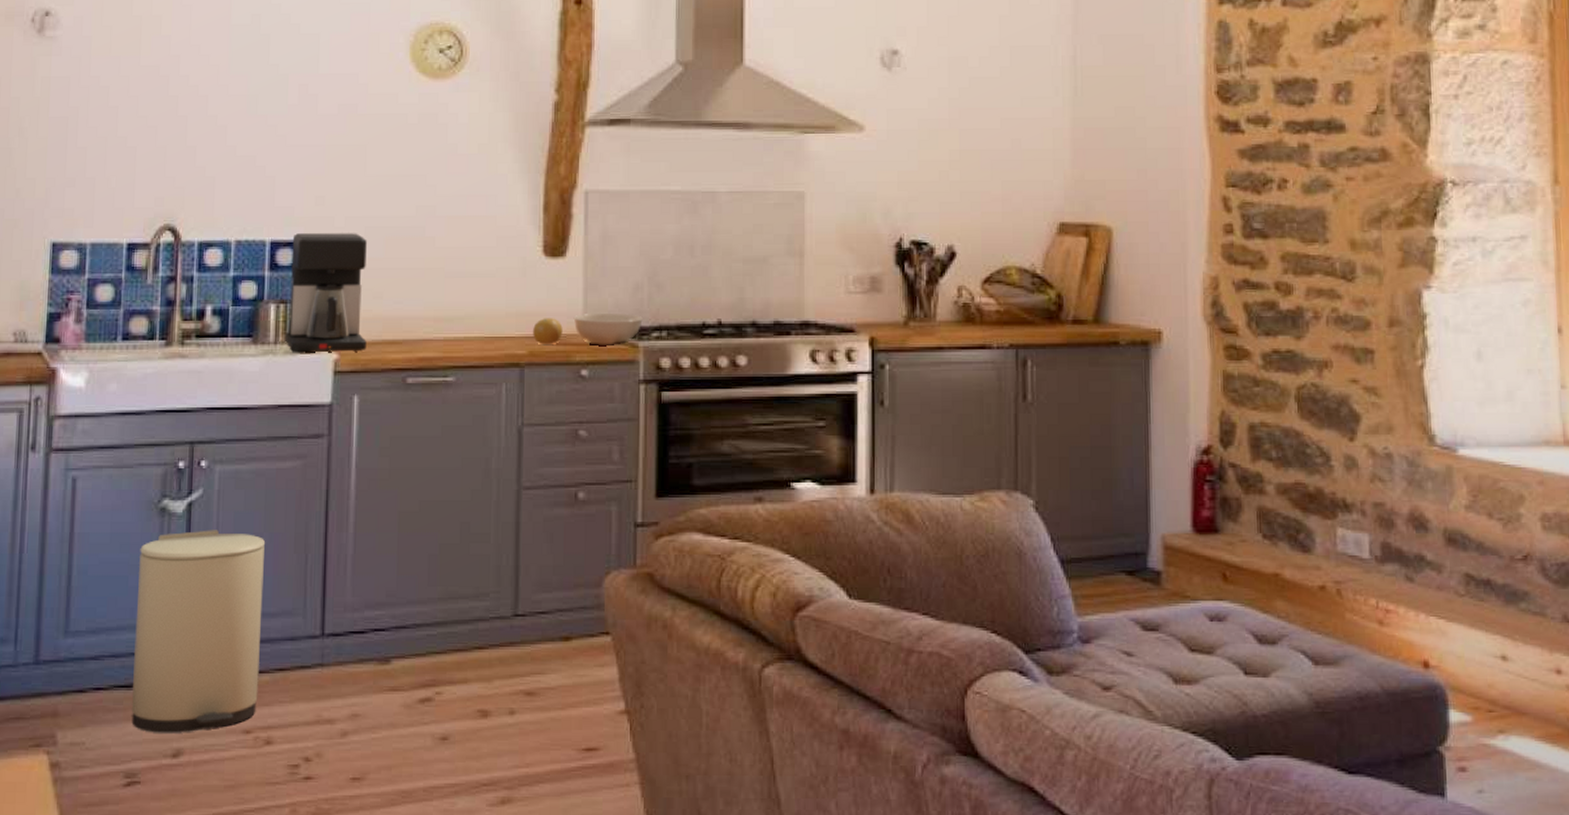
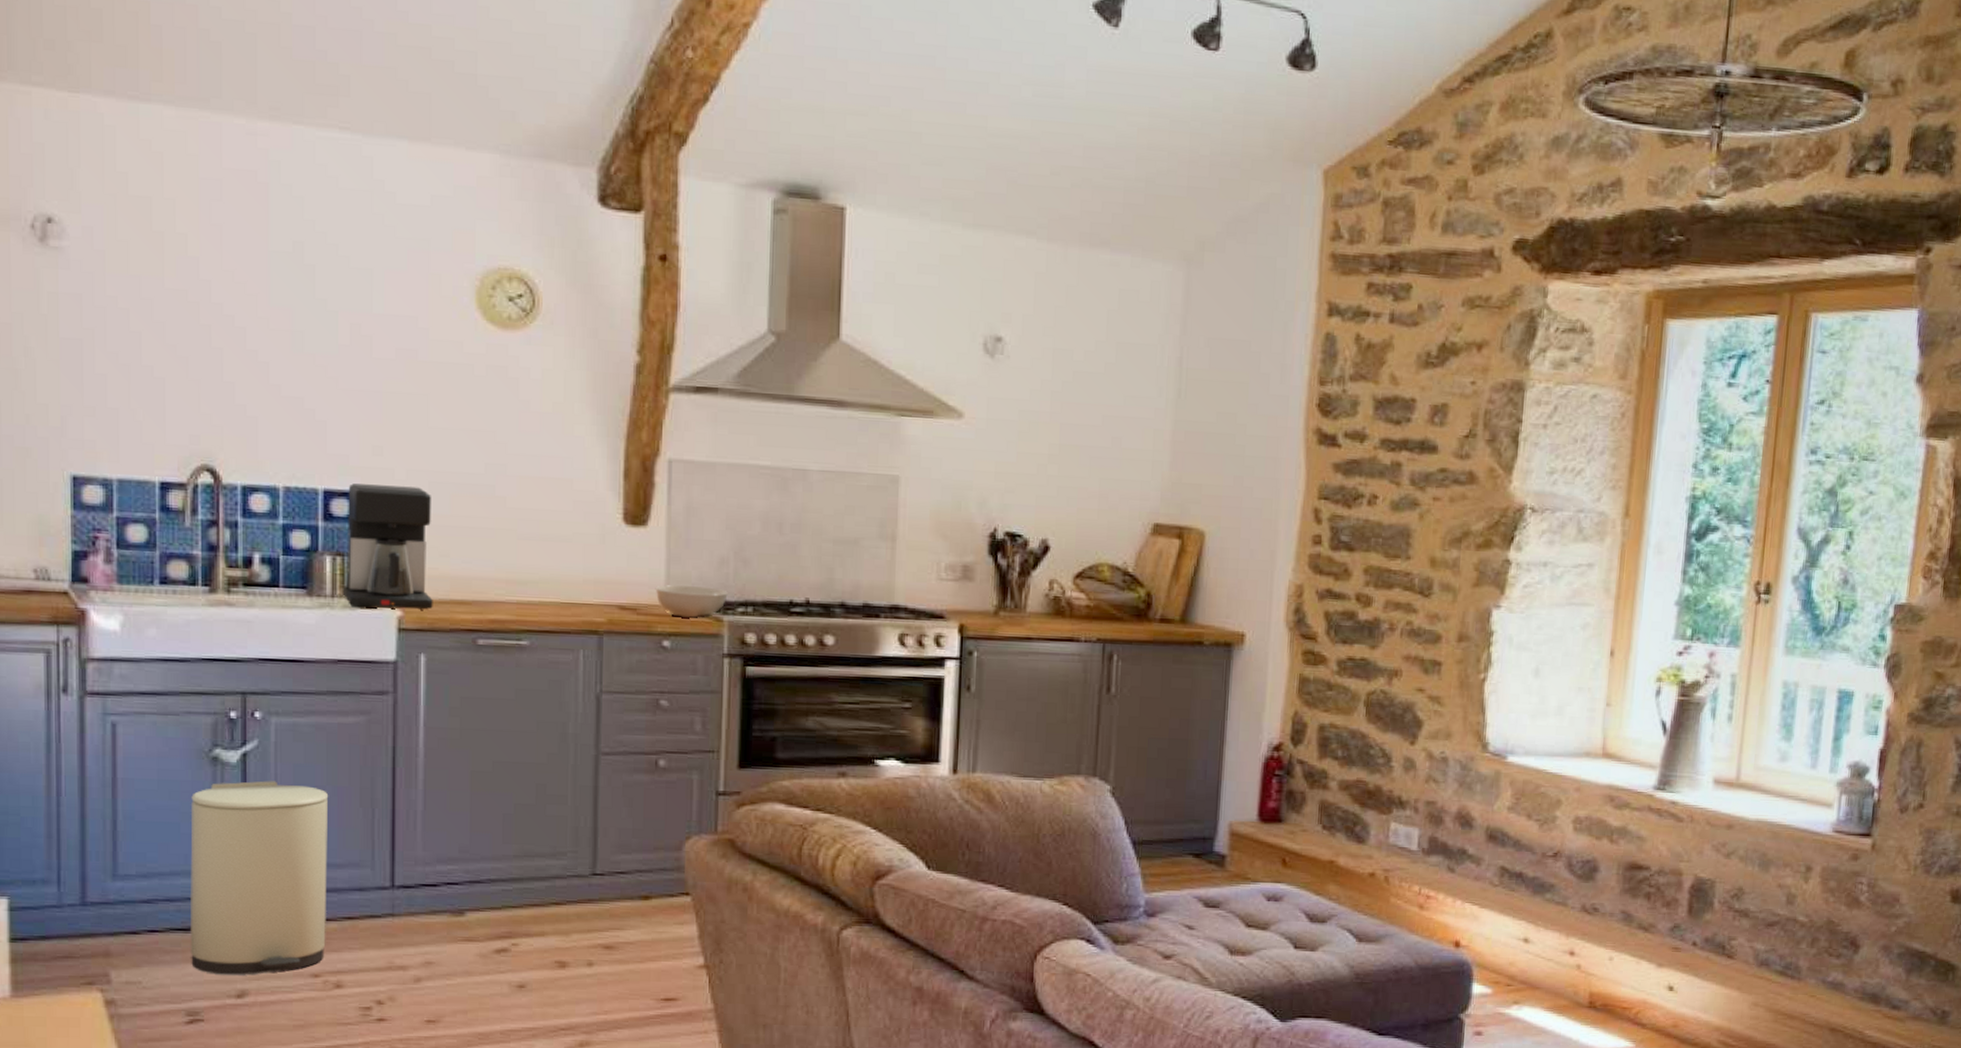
fruit: present [533,318,563,346] -> none [612,587,644,615]

